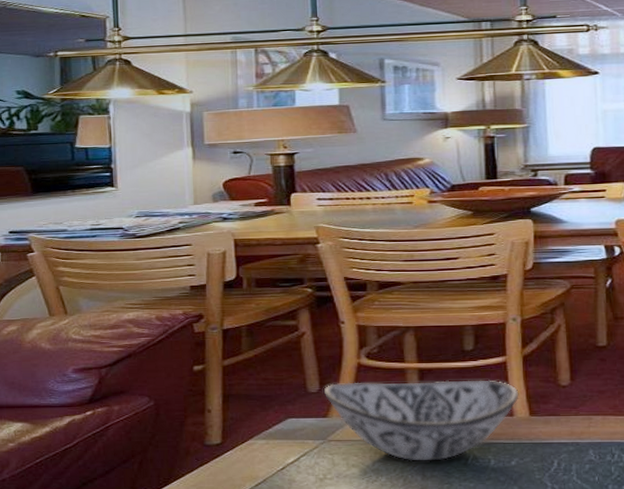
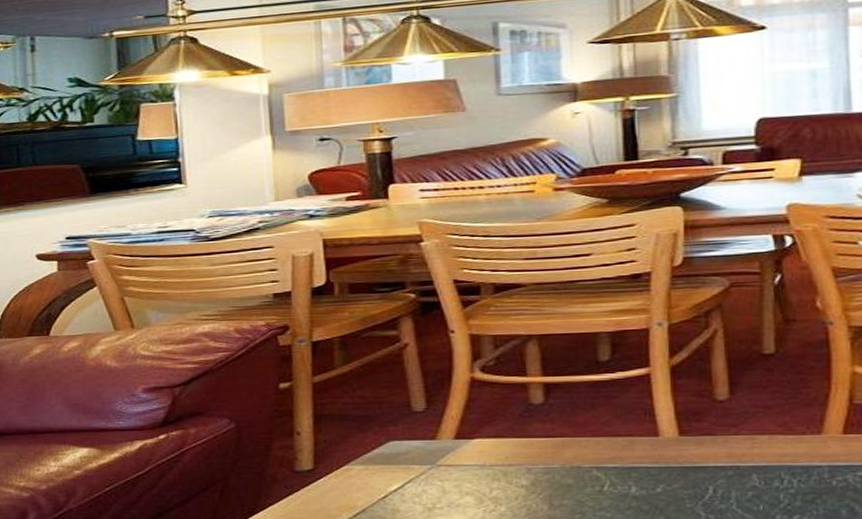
decorative bowl: present [323,380,519,461] -> none [431,394,666,488]

